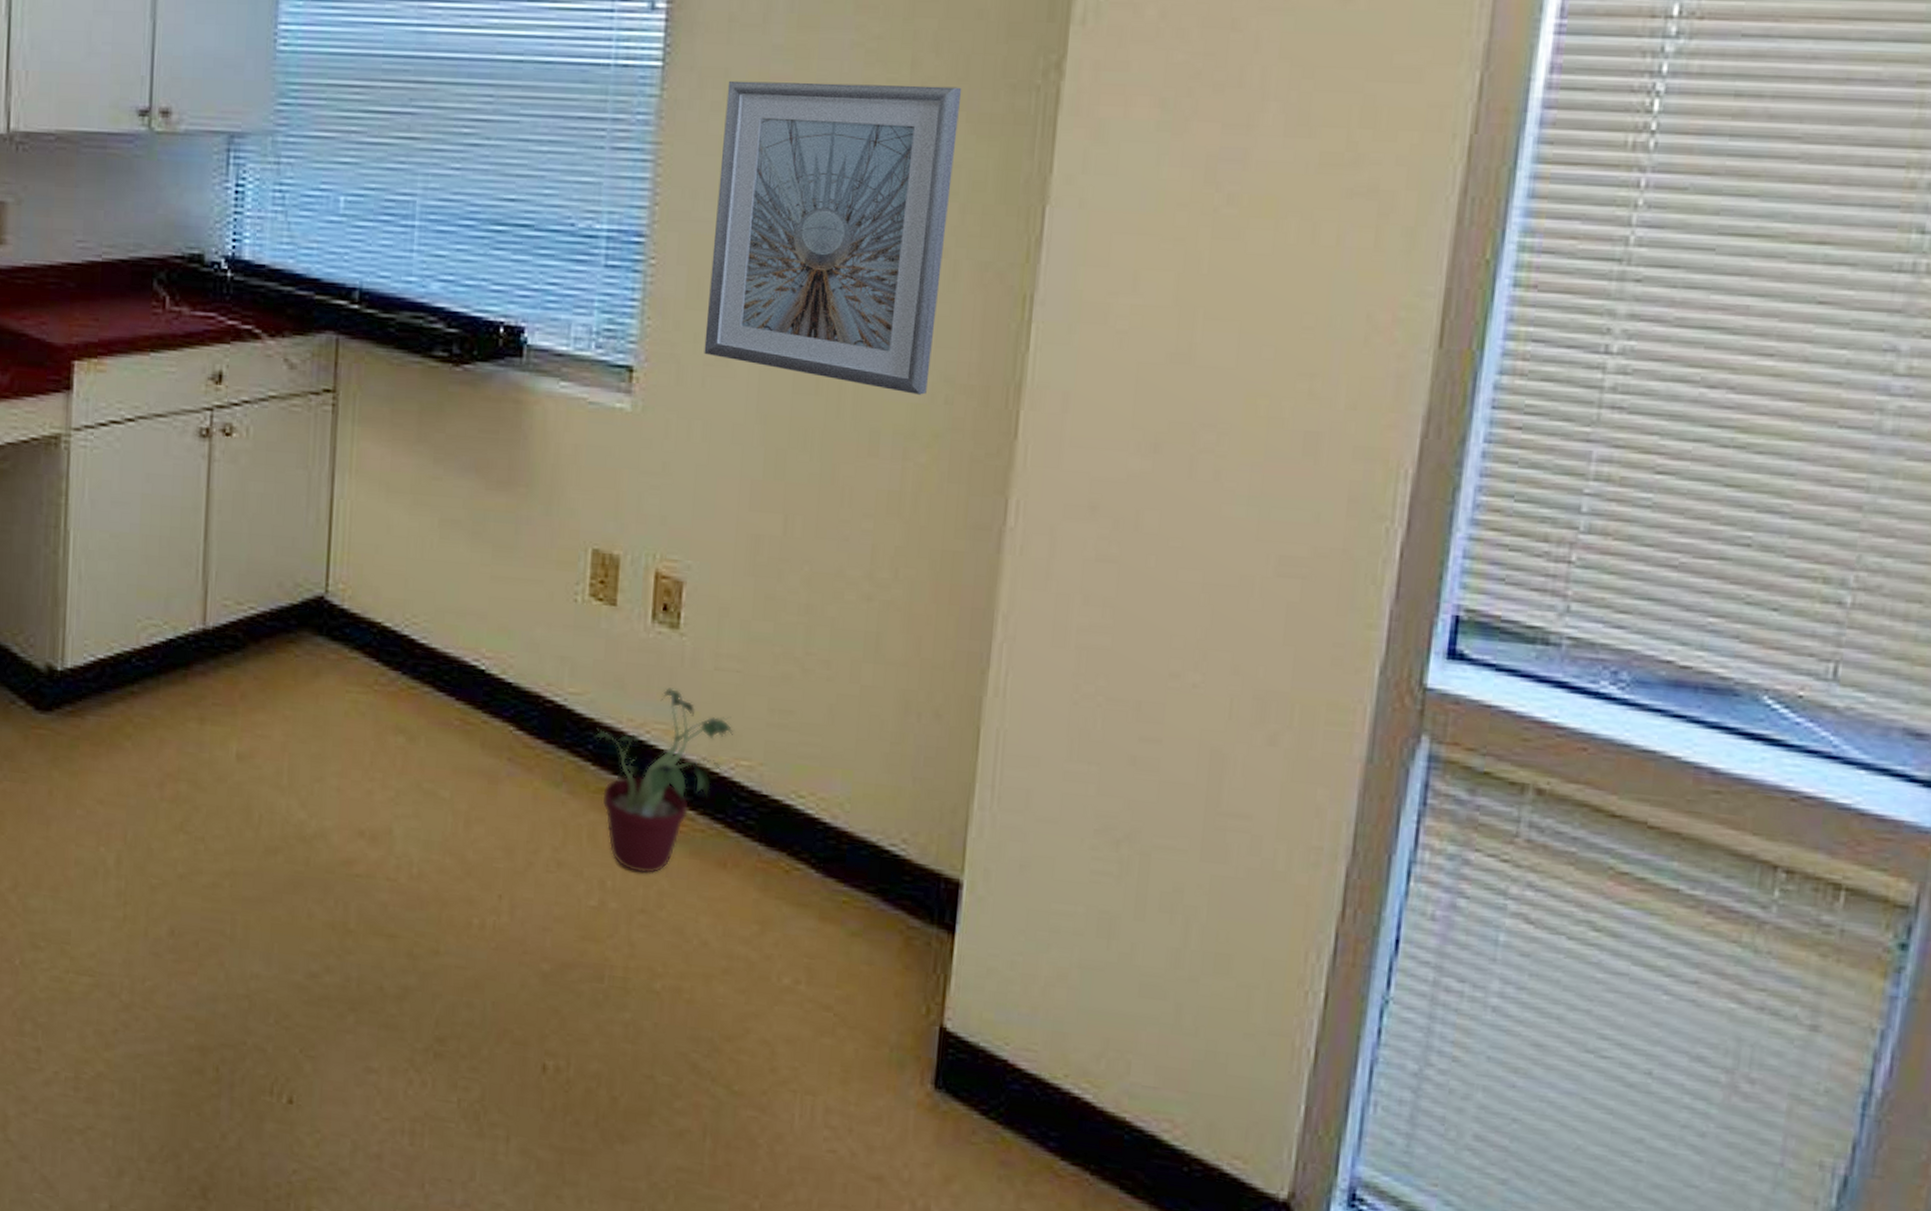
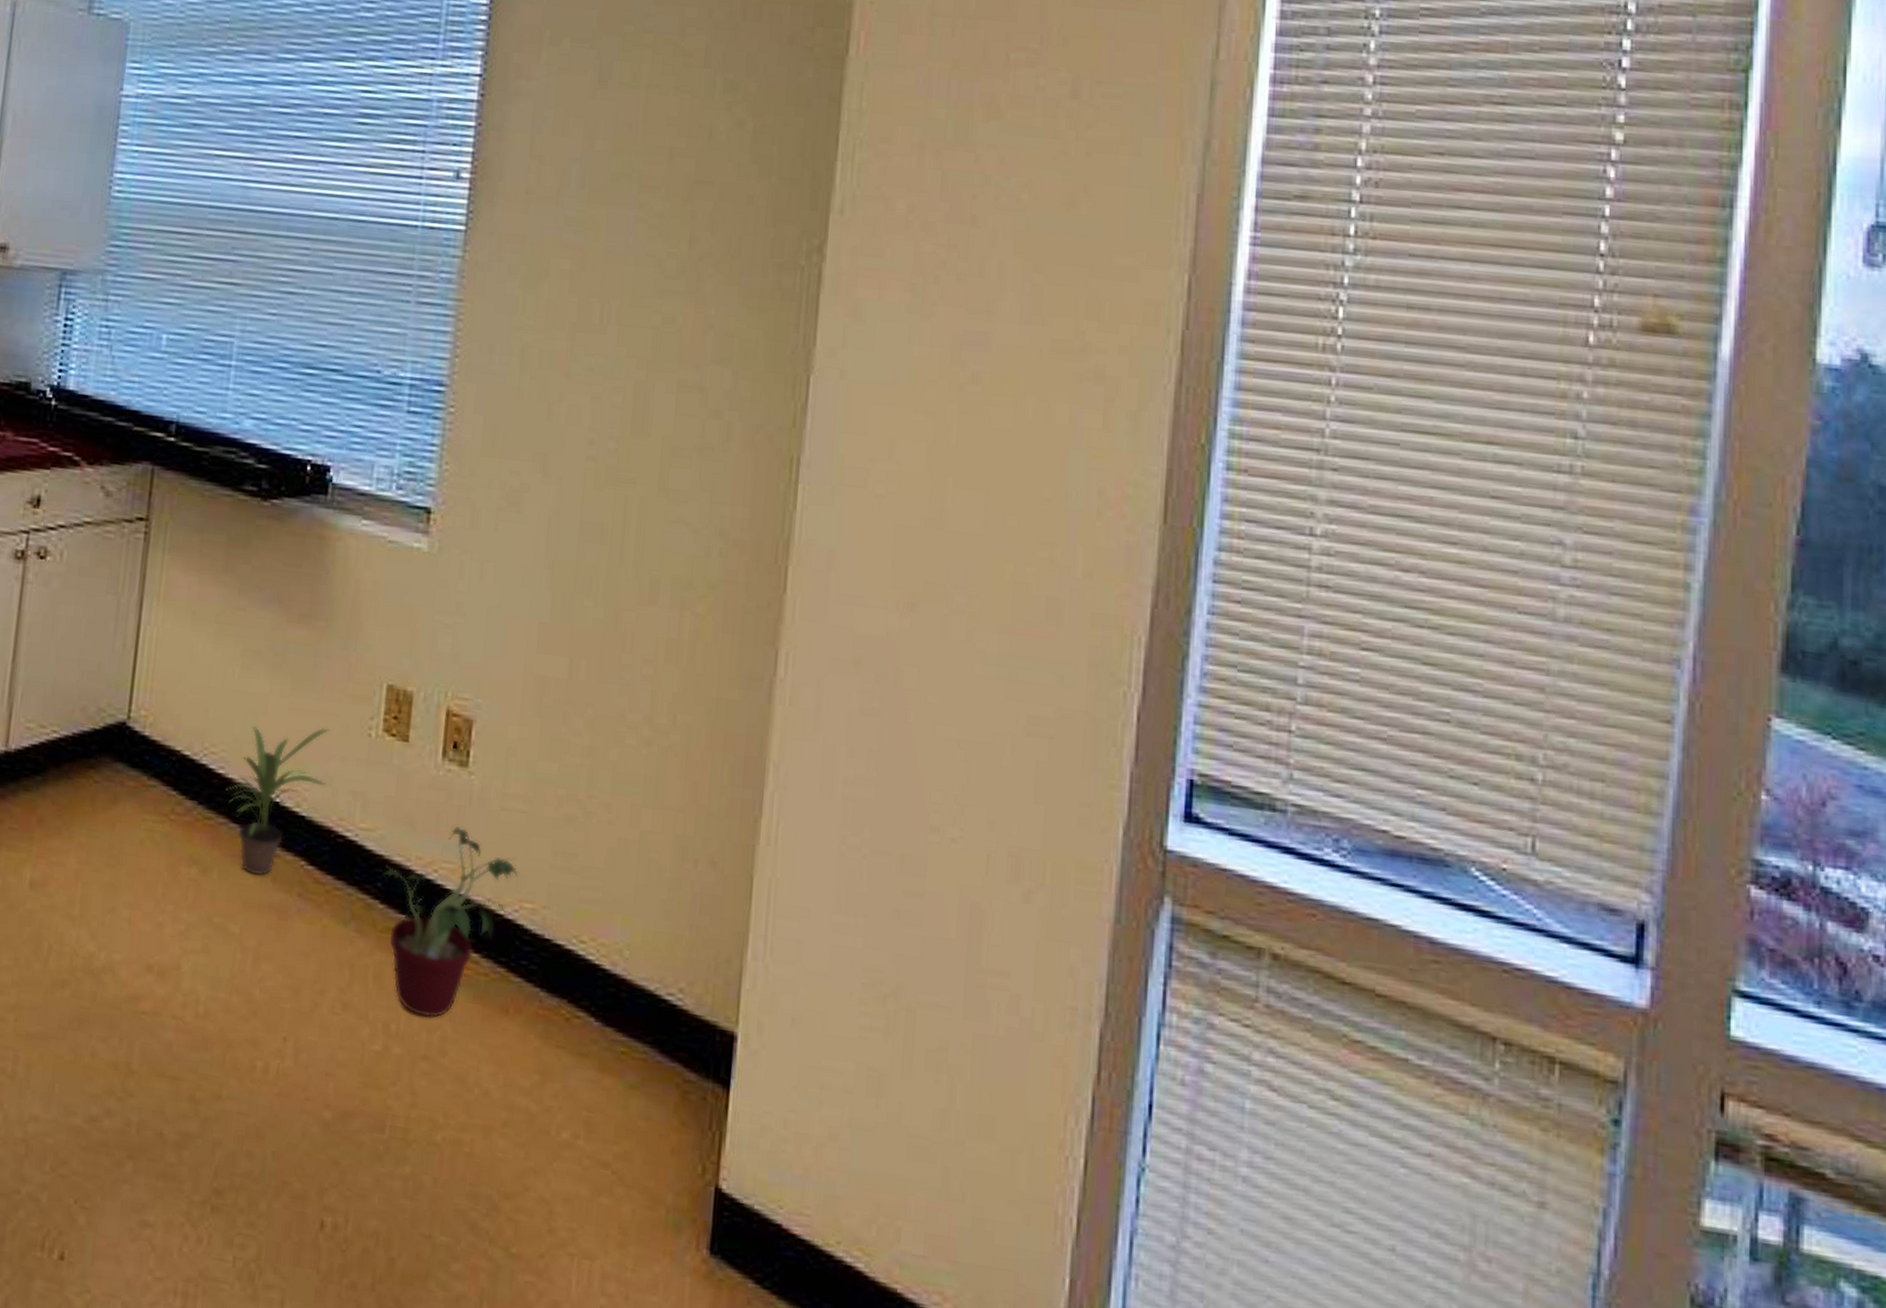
potted plant: none [429,594,535,742] -> present [225,725,331,876]
picture frame: present [704,80,962,395] -> none [497,246,735,547]

